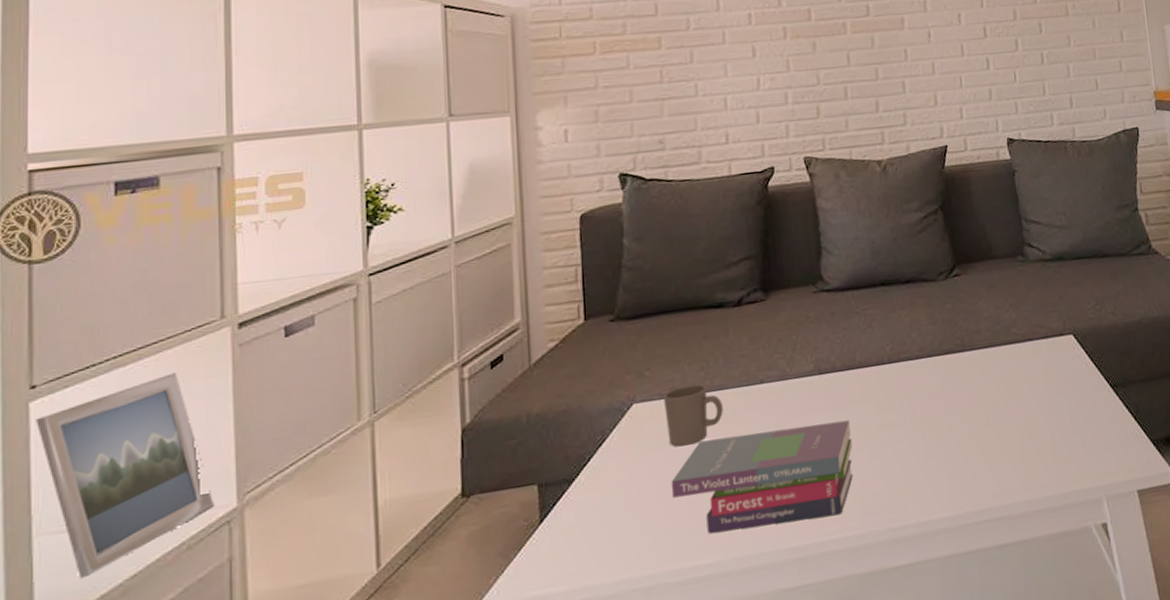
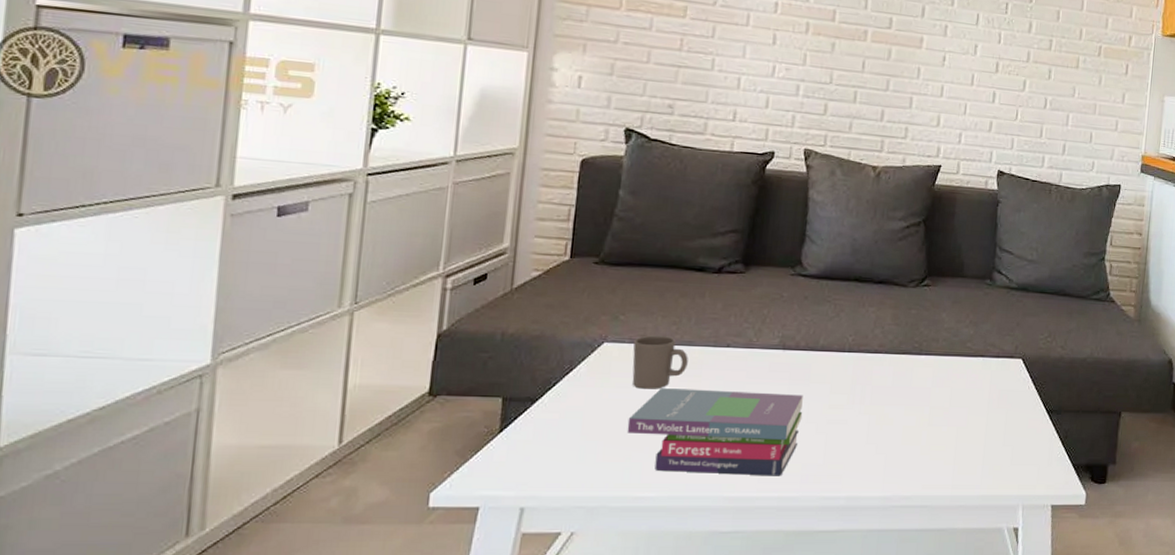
picture frame: present [36,373,215,579] -> none [20,228,189,401]

